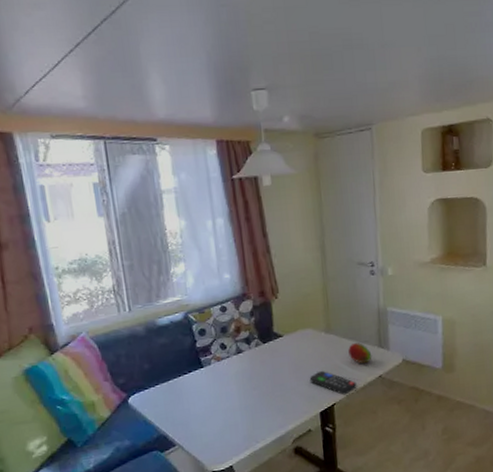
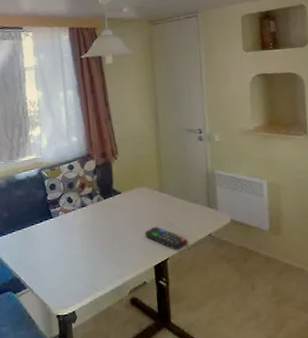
fruit: present [348,343,372,364] -> none [180,202,202,222]

